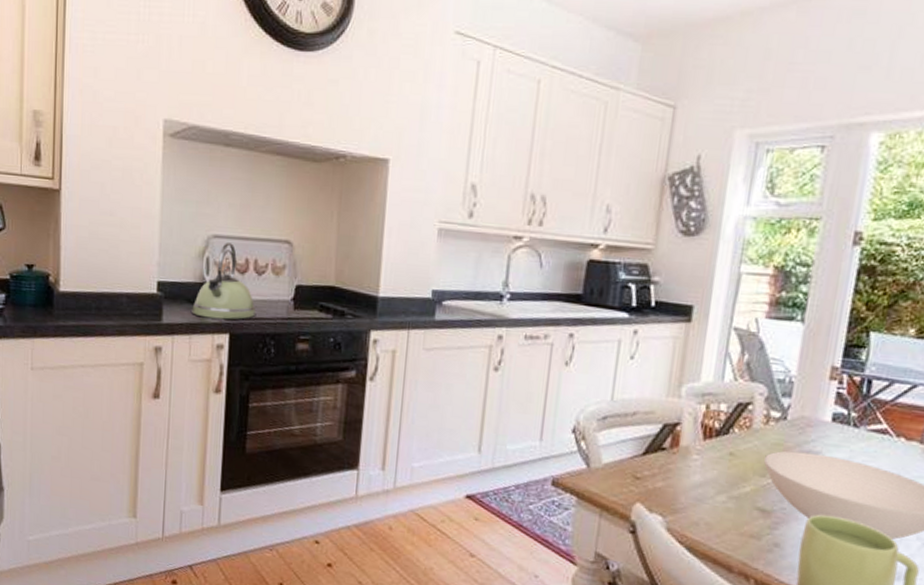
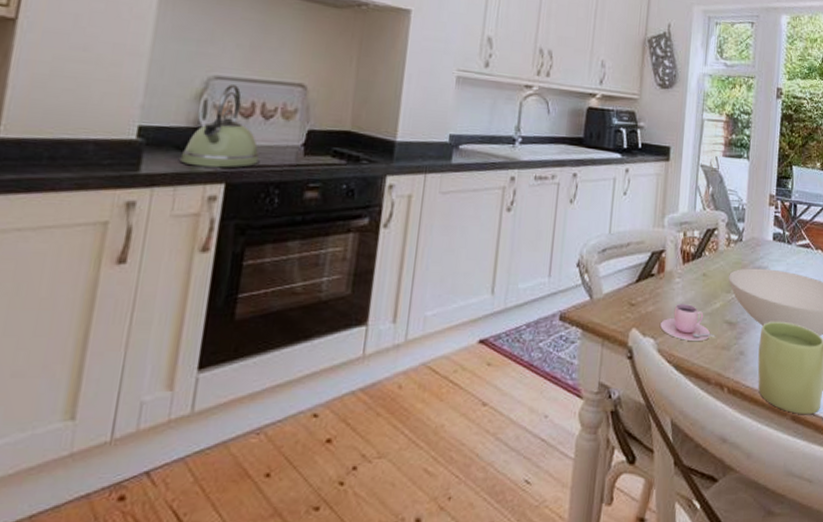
teacup: none [671,483,744,526] -> present [660,304,717,341]

